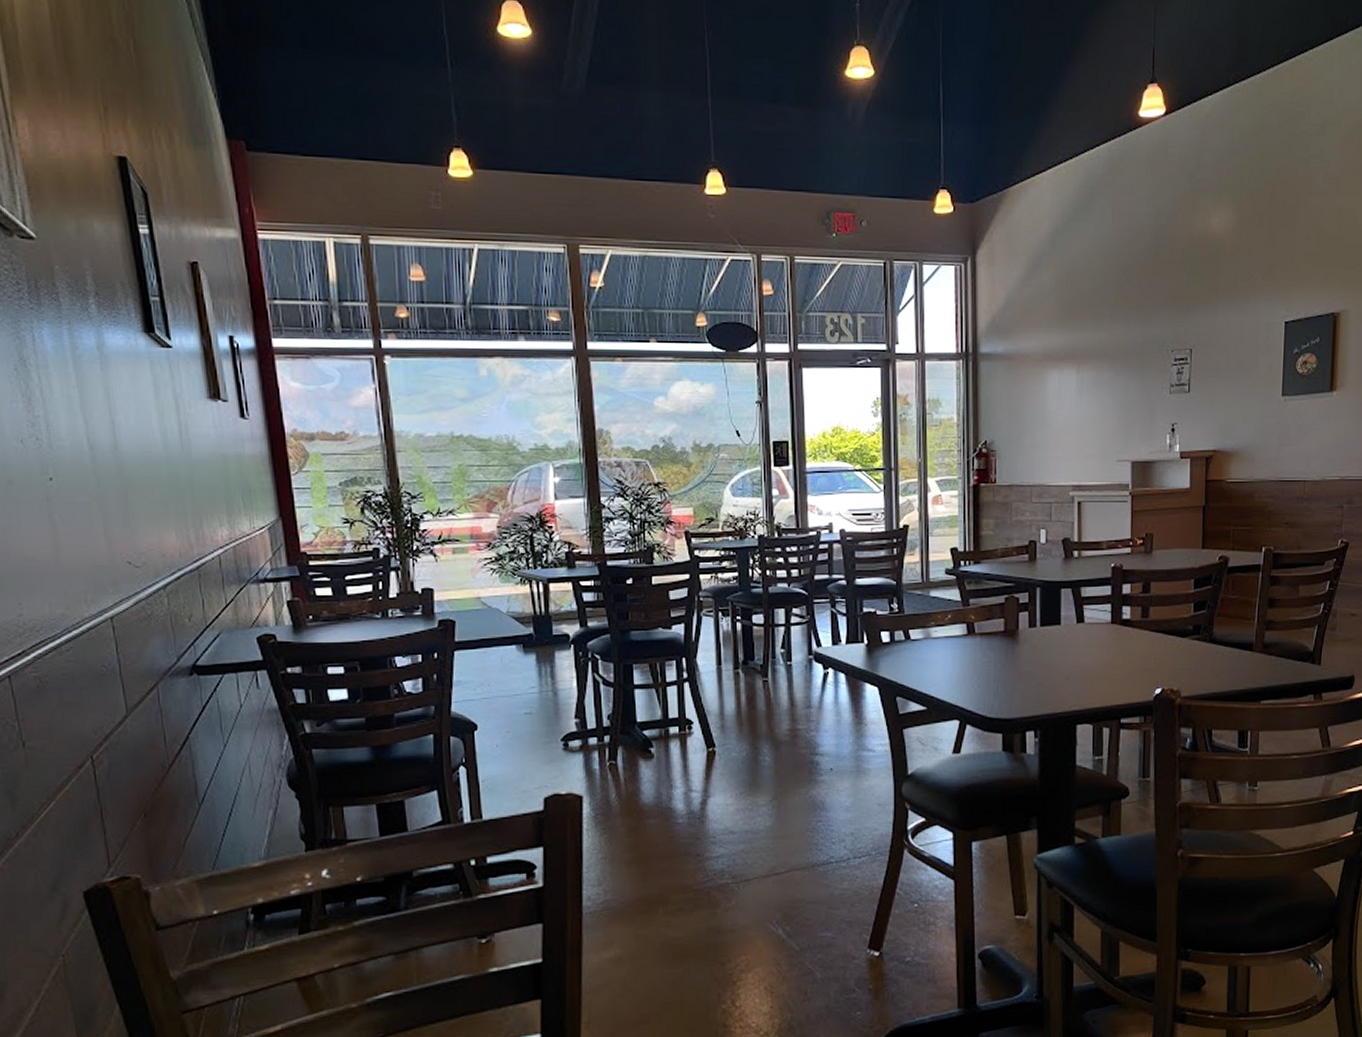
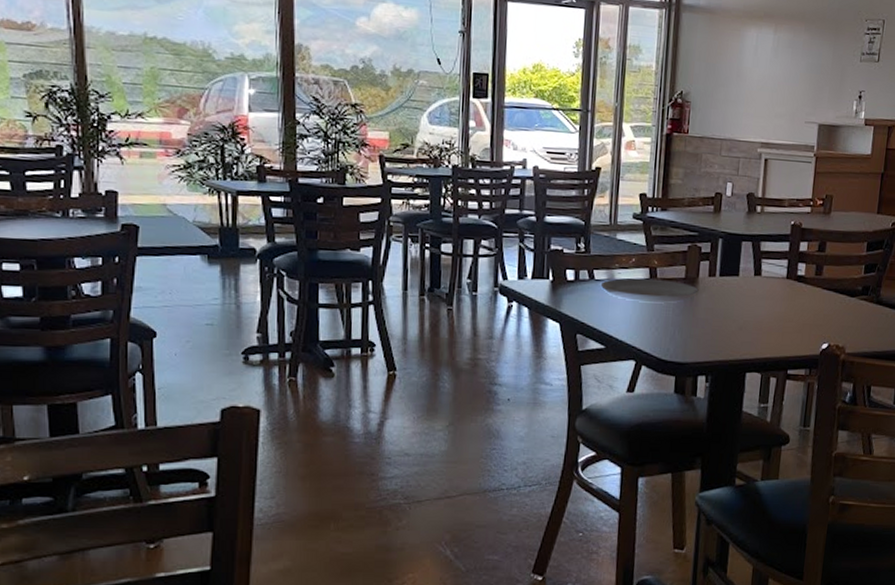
plate: none [917,634,1020,658] -> present [600,278,699,303]

